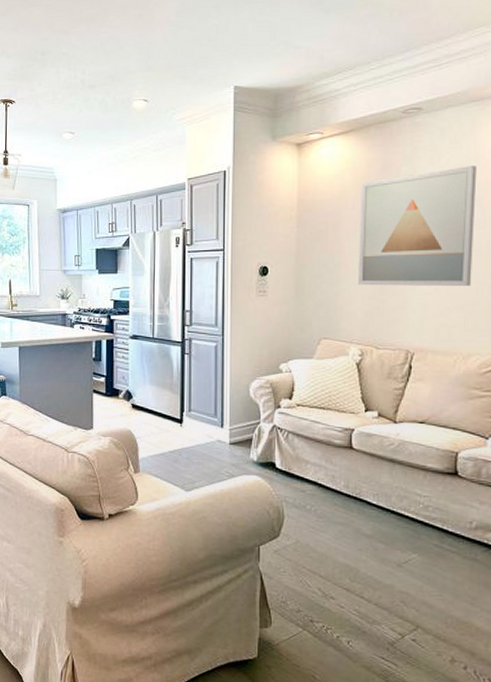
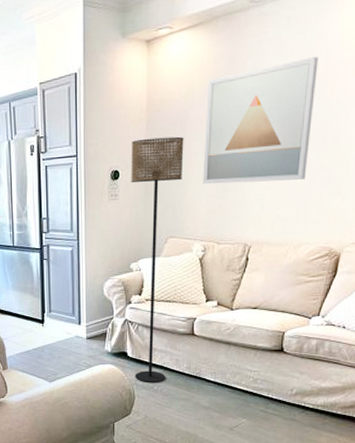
floor lamp: none [280,236,337,501] -> present [131,136,184,382]

